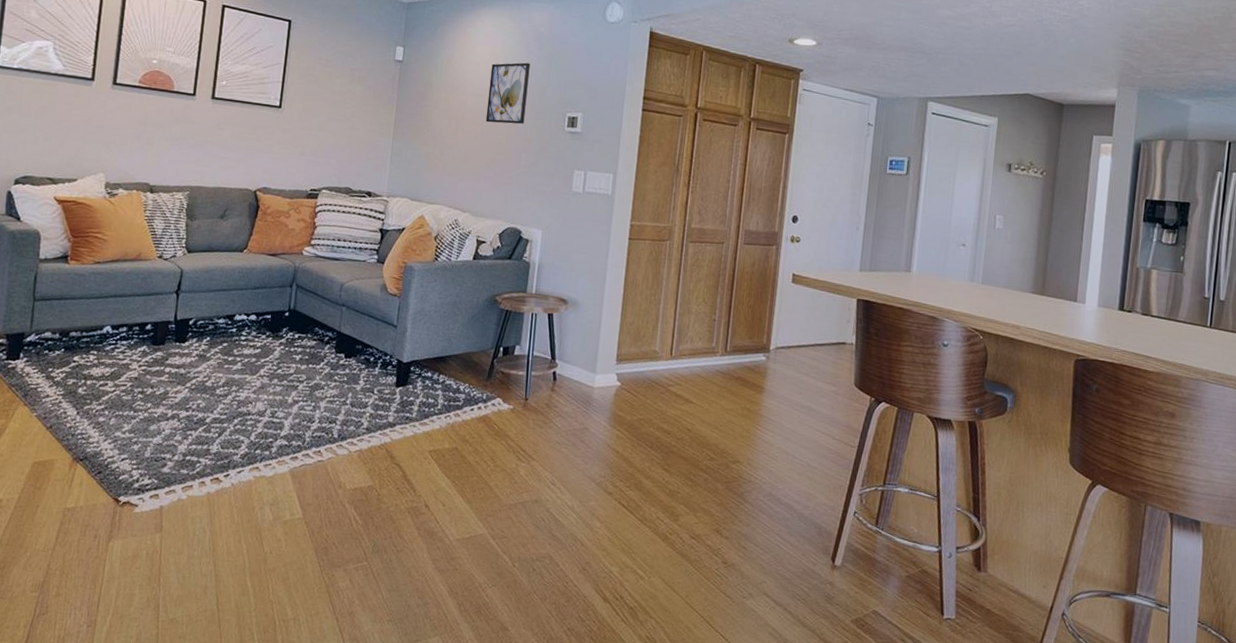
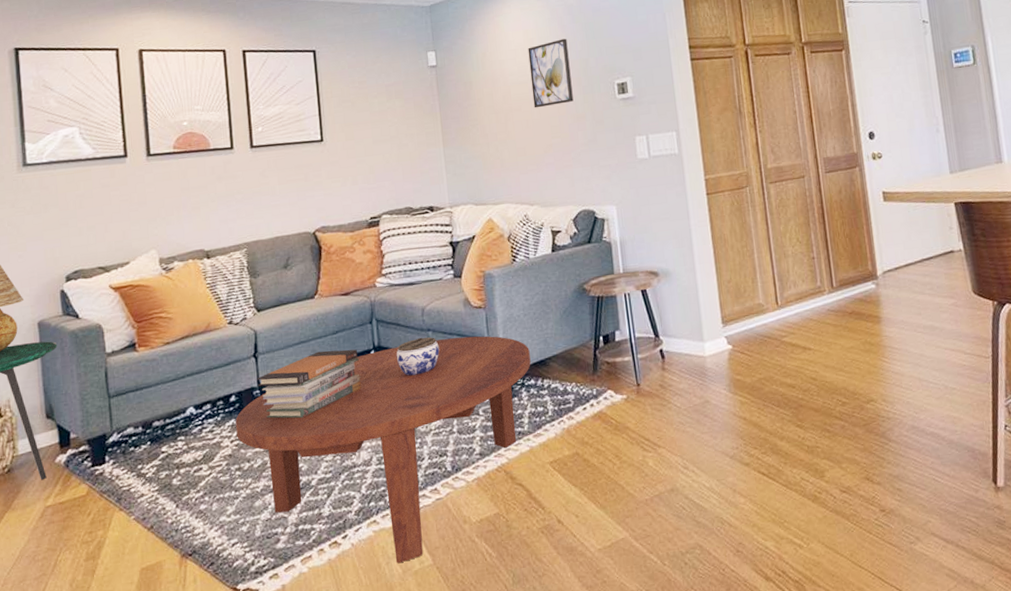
coffee table: none [145,314,433,511] -> present [235,336,531,564]
book stack: none [174,302,273,360] -> present [257,349,361,419]
jar: none [307,310,350,345] -> present [396,337,440,376]

